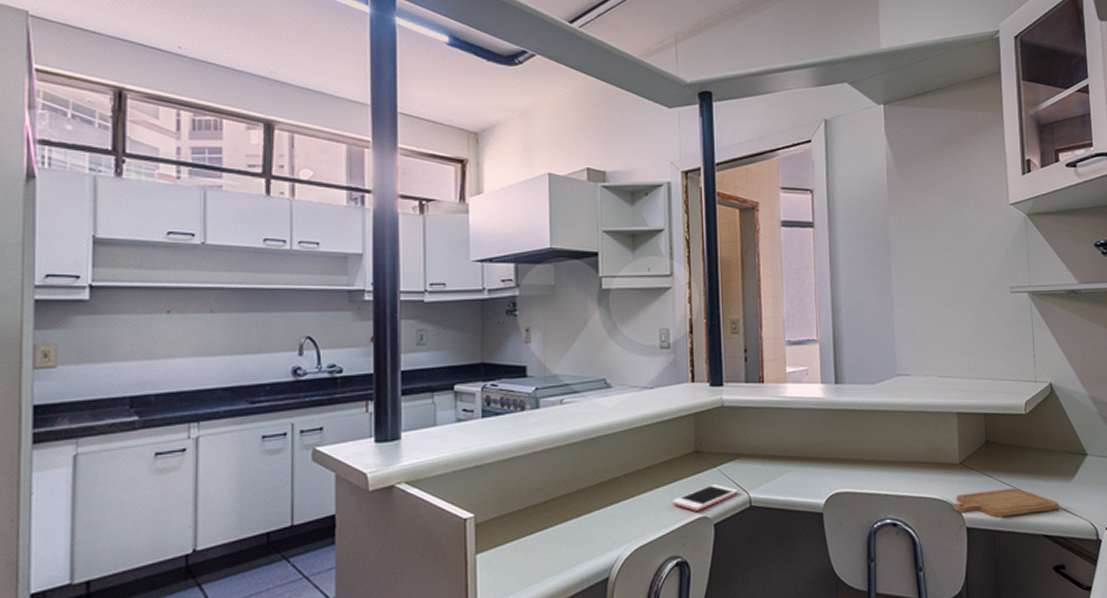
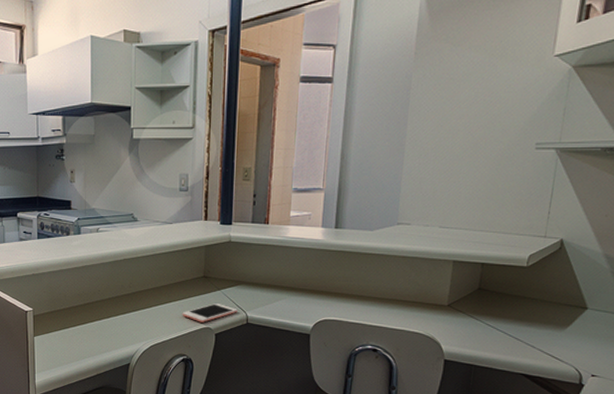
chopping board: present [953,488,1060,518] -> none [434,331,546,355]

